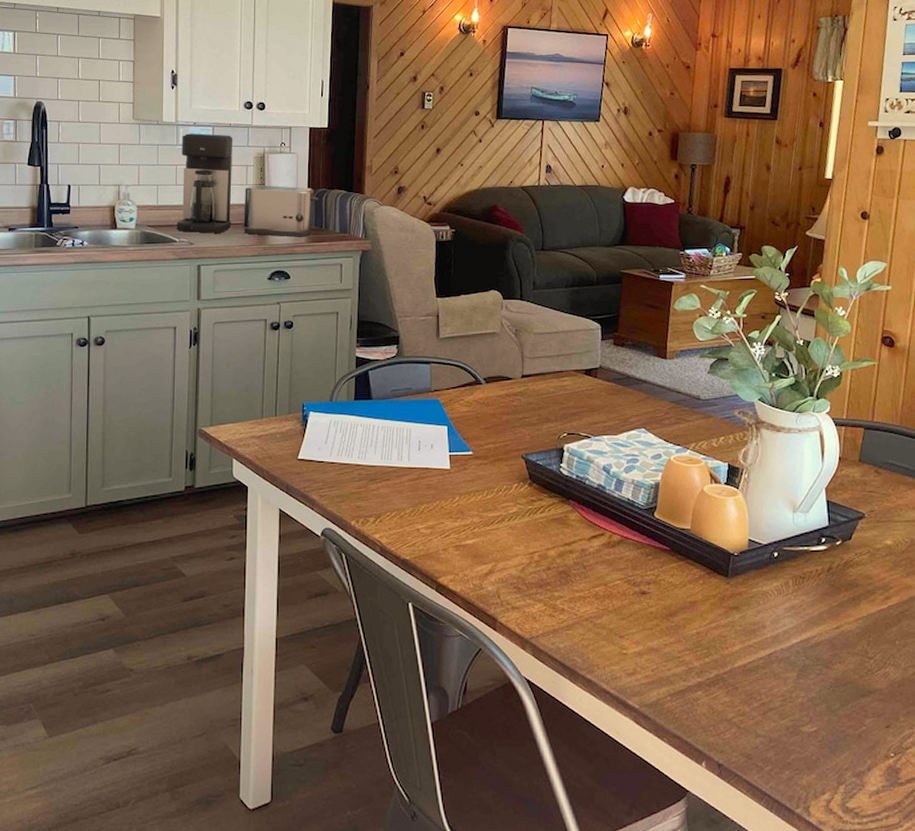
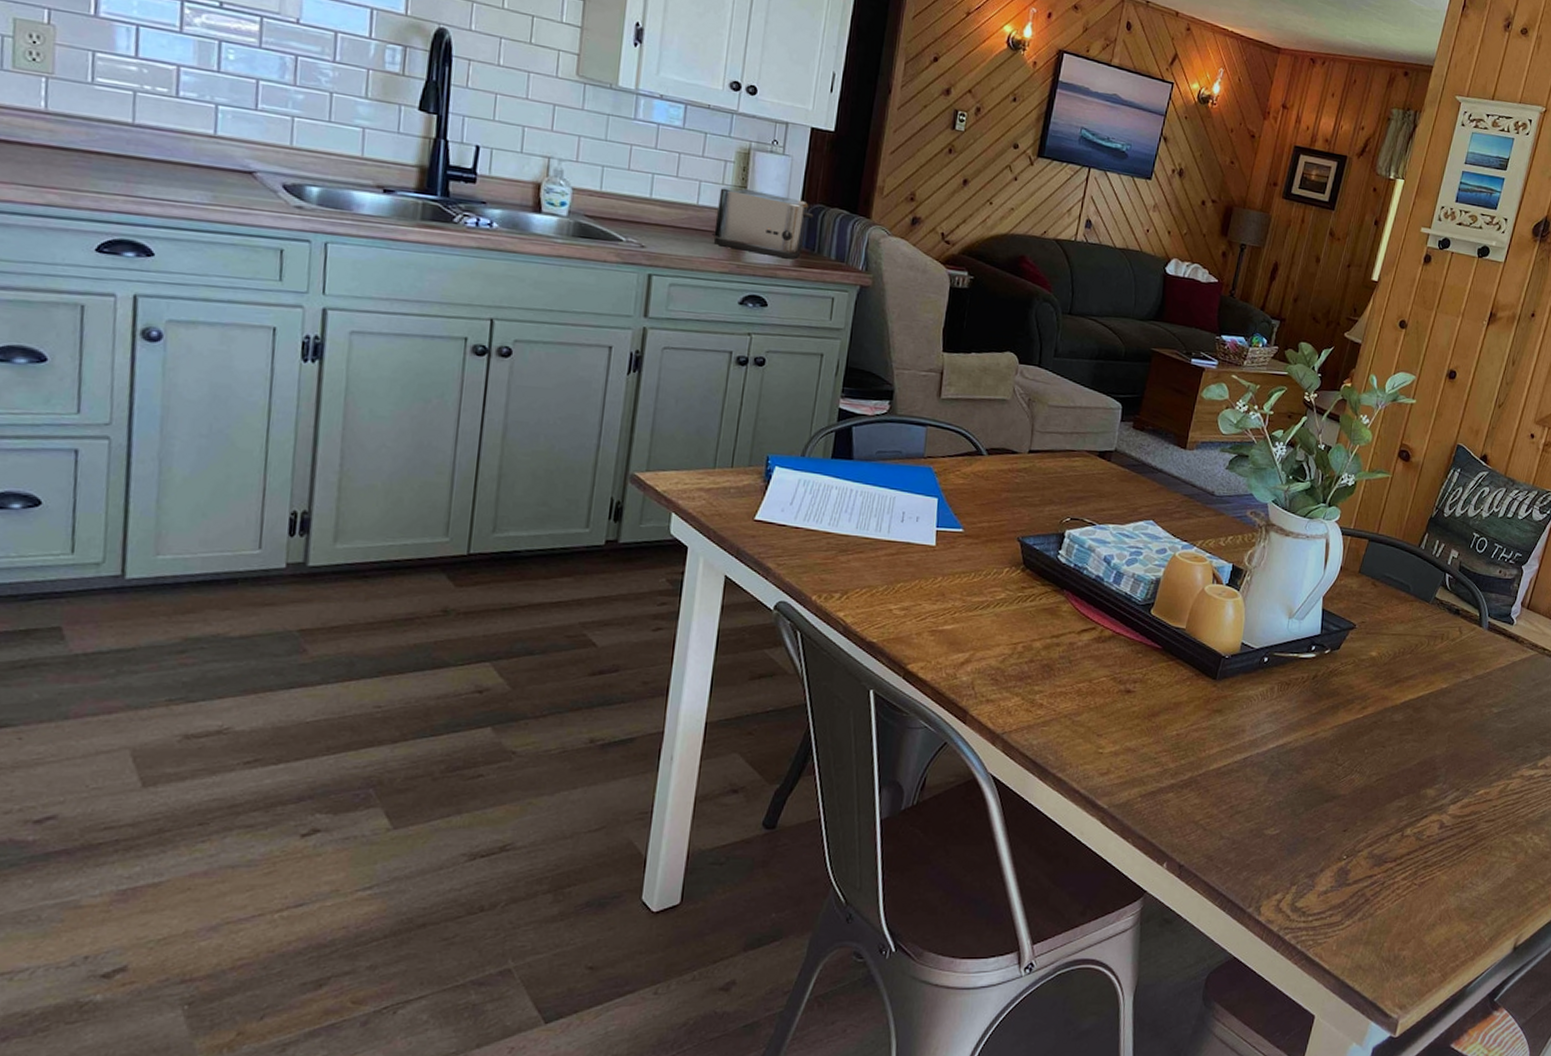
coffee maker: present [176,133,233,234] -> none [624,107,711,240]

